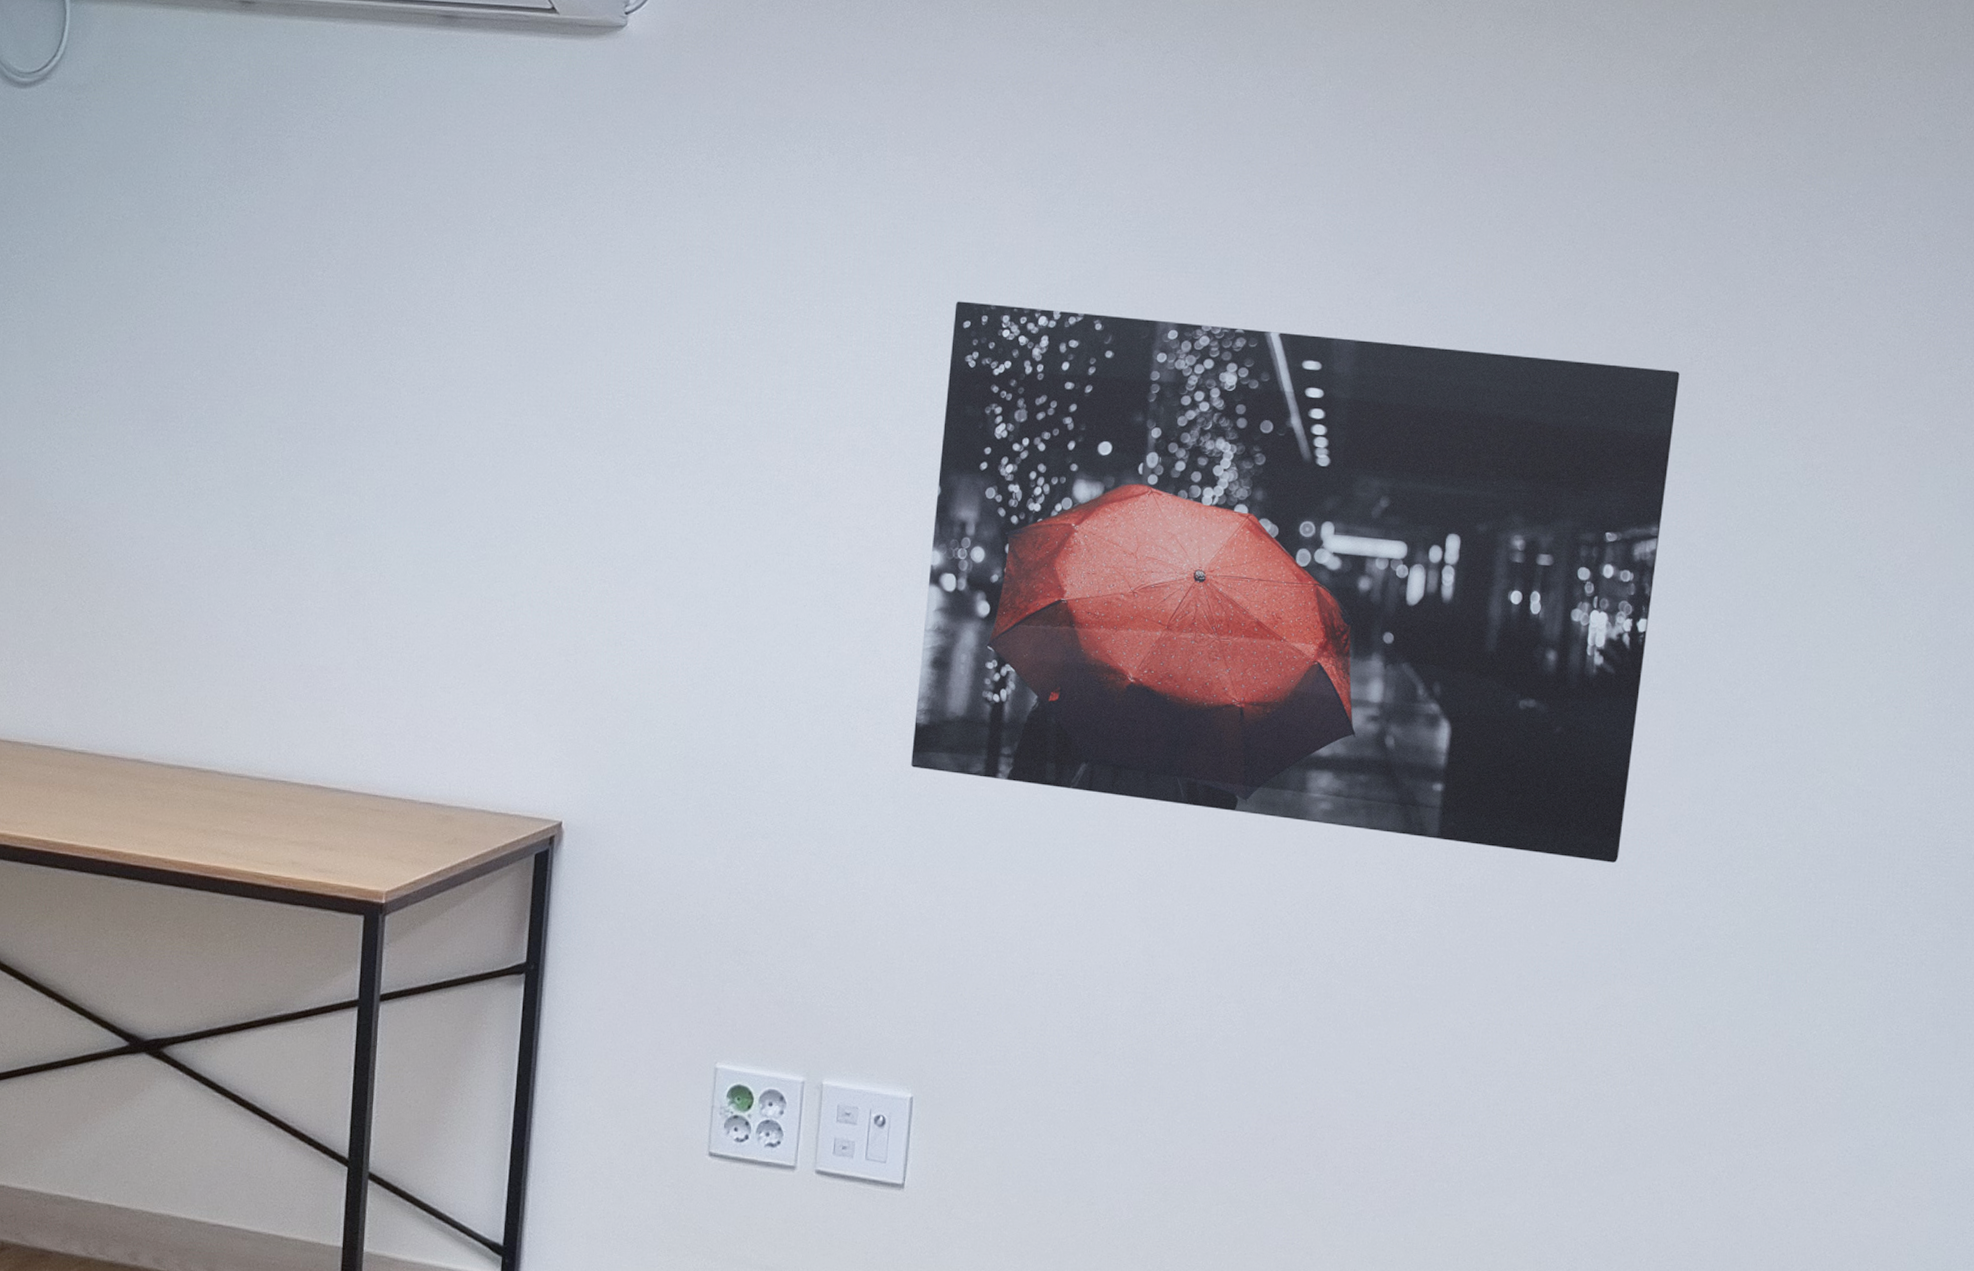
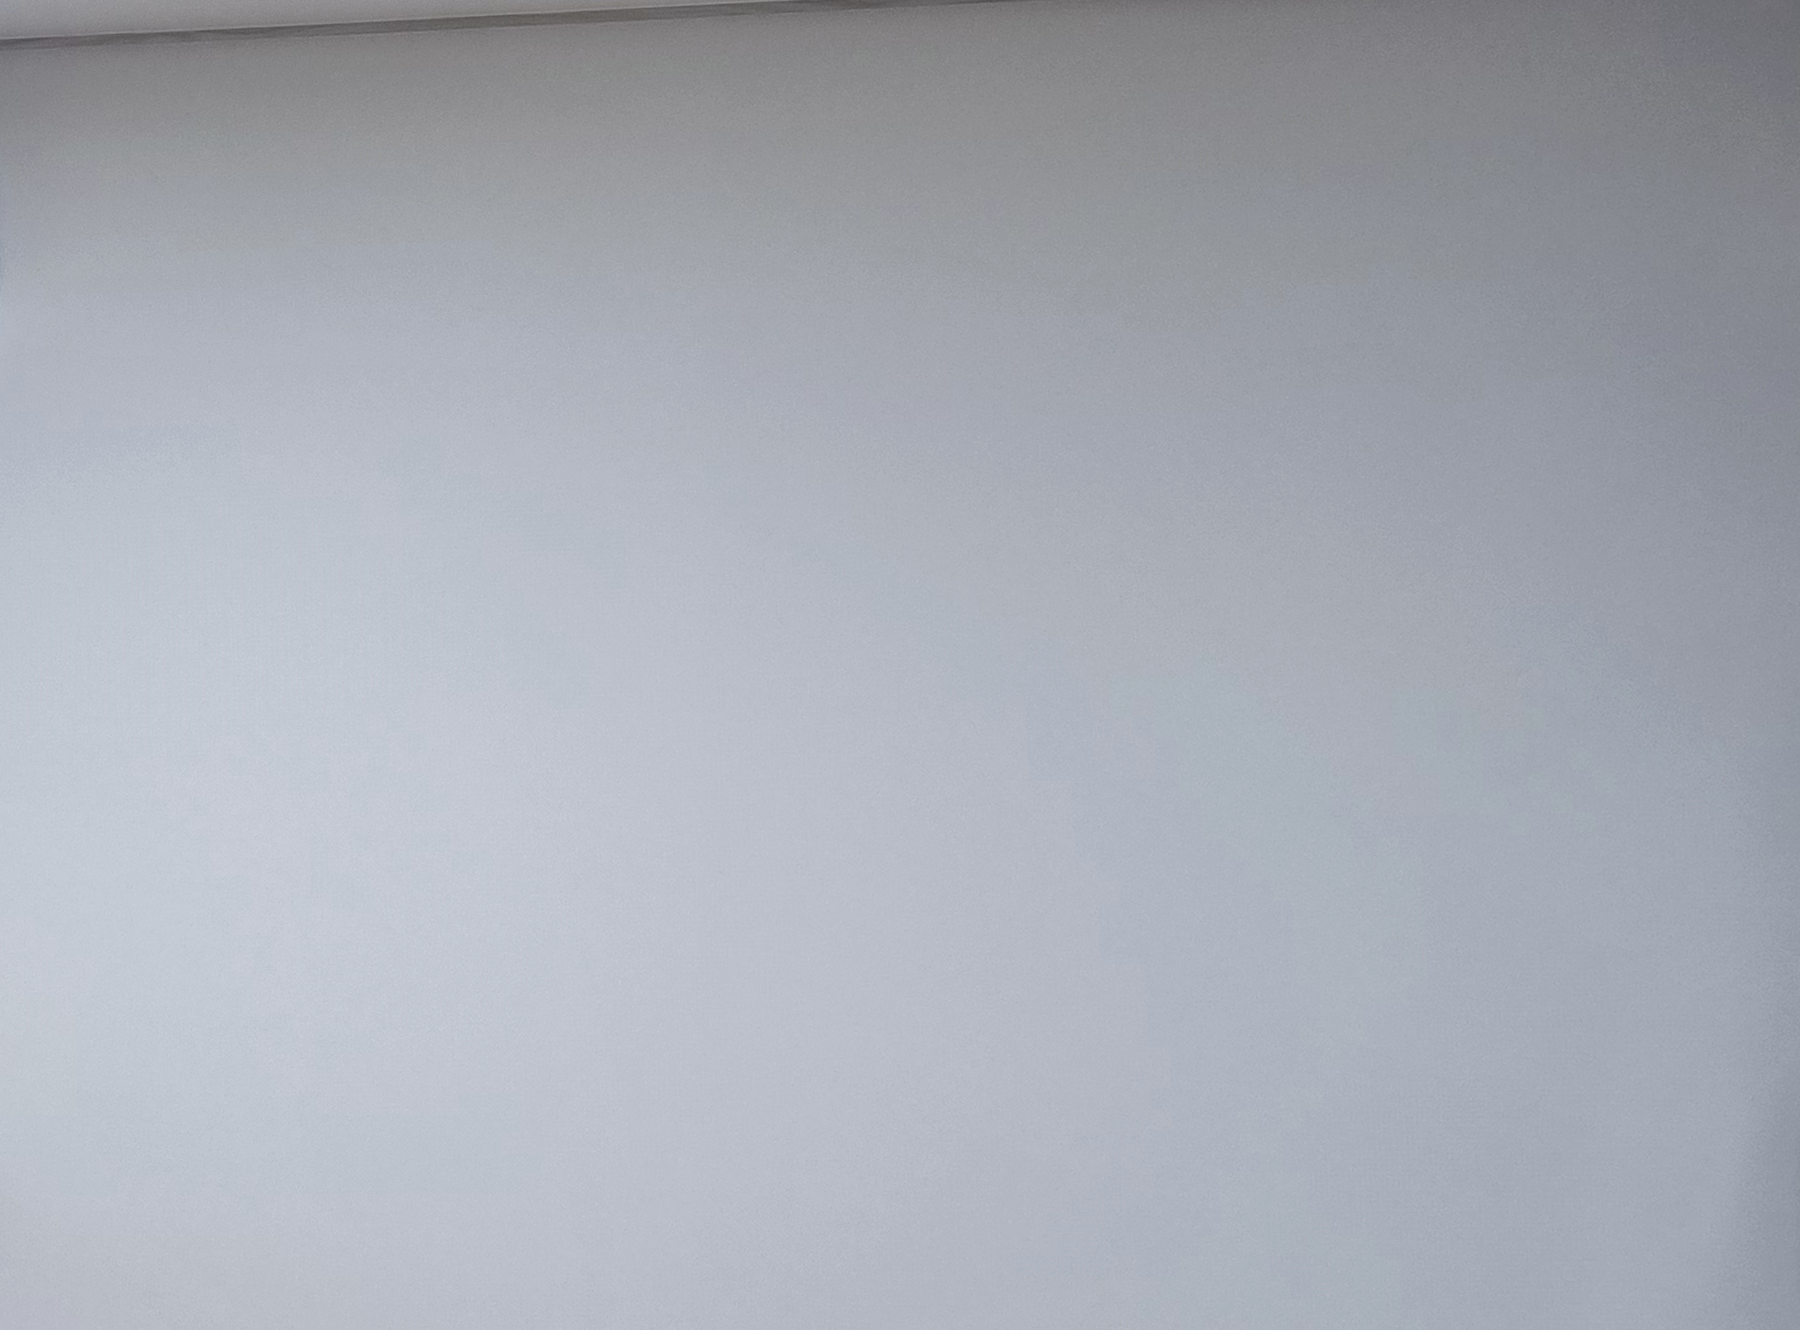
wall art: present [911,301,1680,863] -> none [315,597,1110,1145]

